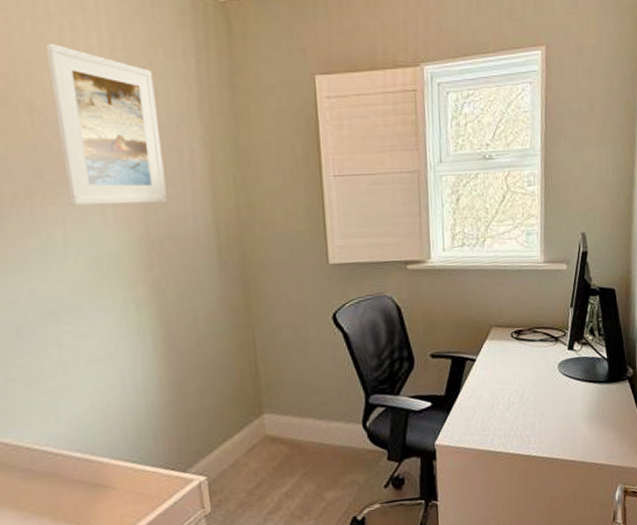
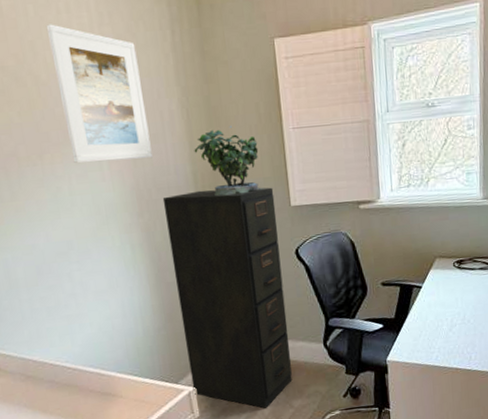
filing cabinet: none [177,242,325,502] -> present [162,187,293,408]
potted plant: none [217,169,300,250] -> present [194,125,266,196]

